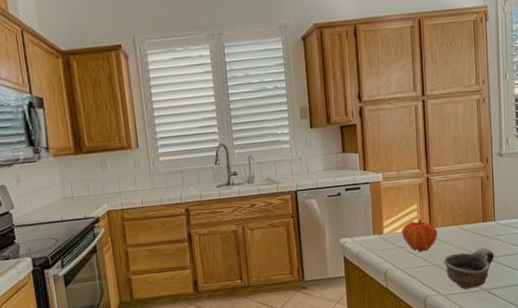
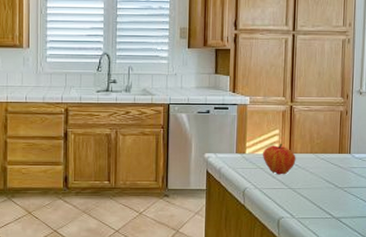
cup: present [444,247,495,290] -> none [300,177,348,215]

